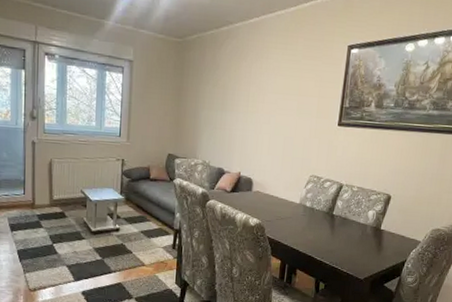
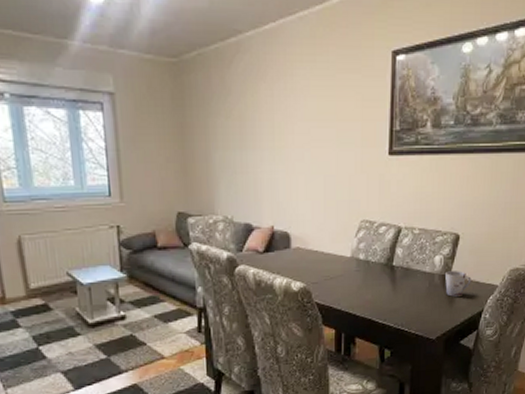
cup: none [375,224,398,247] -> present [444,270,472,297]

